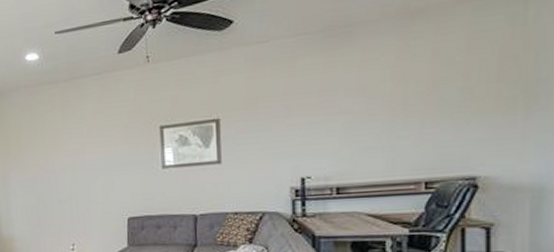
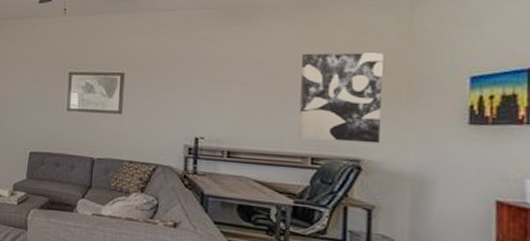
wall art: none [410,58,497,164] -> present [298,52,383,144]

